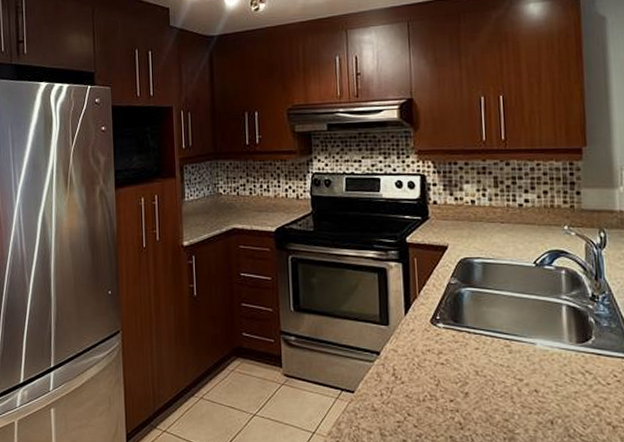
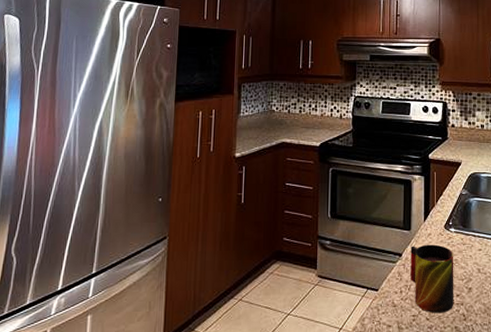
mug: none [390,342,448,420] -> present [410,244,454,313]

